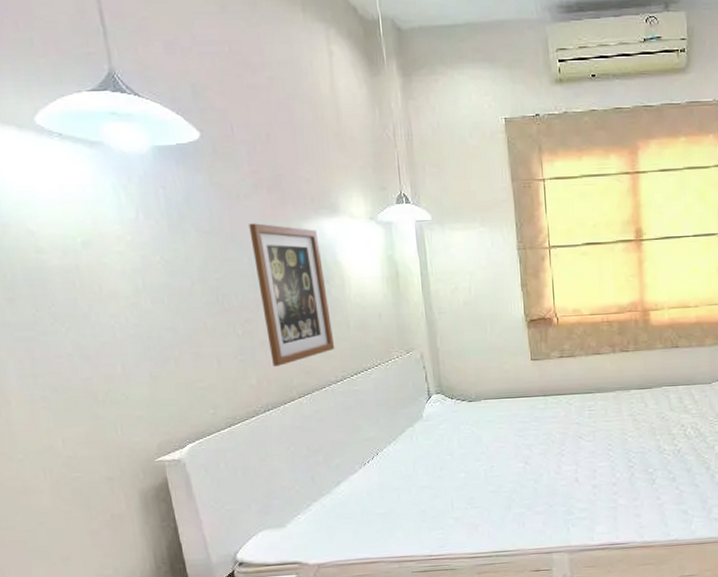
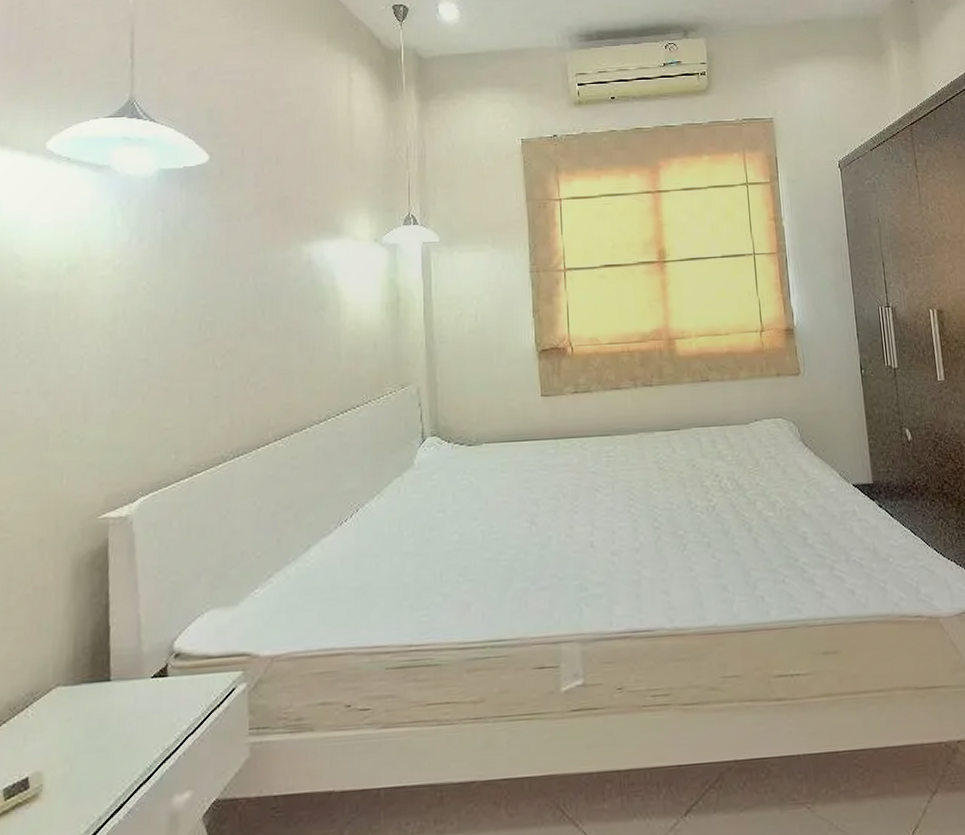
wall art: present [249,223,335,366] -> none [245,246,322,403]

